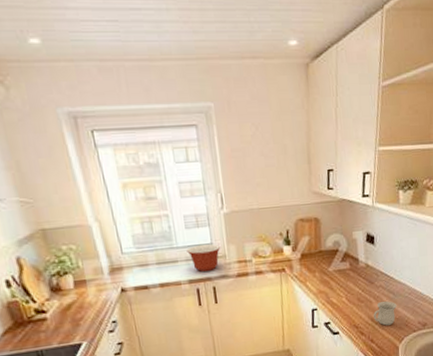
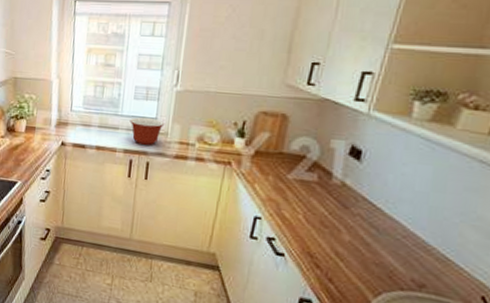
mug: present [374,301,397,326] -> none [339,234,380,269]

